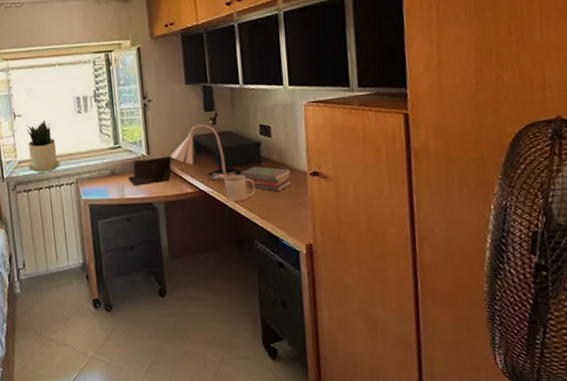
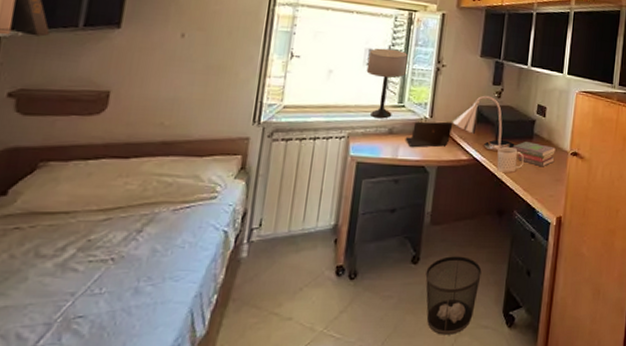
planter: present [26,120,61,173] -> none [294,66,334,122]
table lamp: none [77,93,115,162] -> present [366,48,408,119]
waste bin: none [174,288,232,364] -> present [425,256,482,335]

